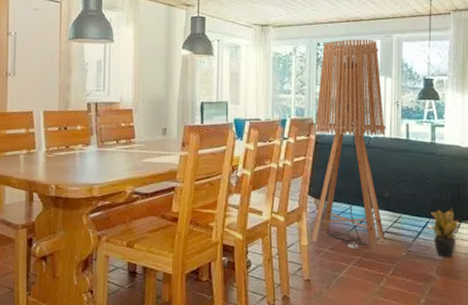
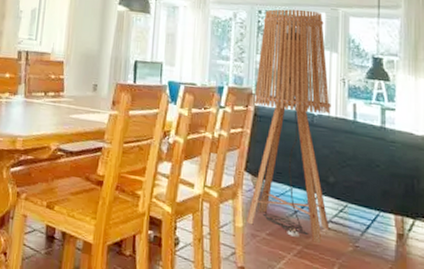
potted plant: present [427,207,460,258] -> none [377,201,414,260]

